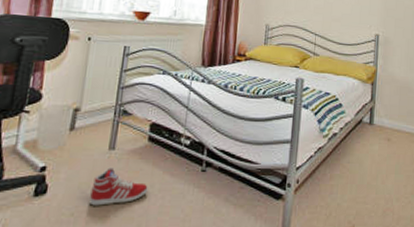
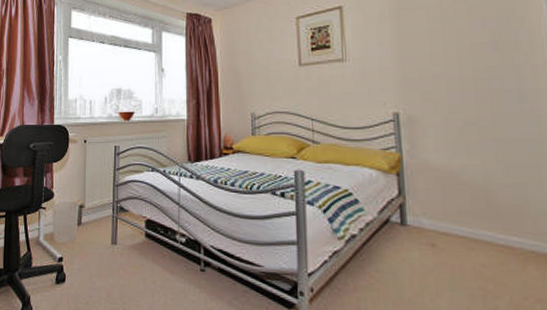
sneaker: present [89,168,148,206] -> none [100,261,150,298]

